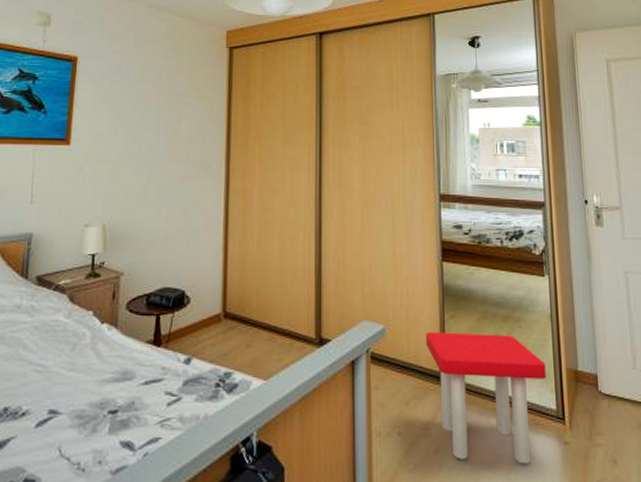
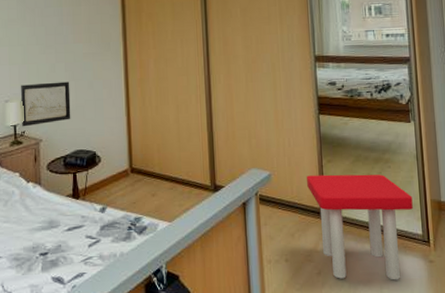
wall art: none [102,206,162,257] -> present [21,81,71,127]

